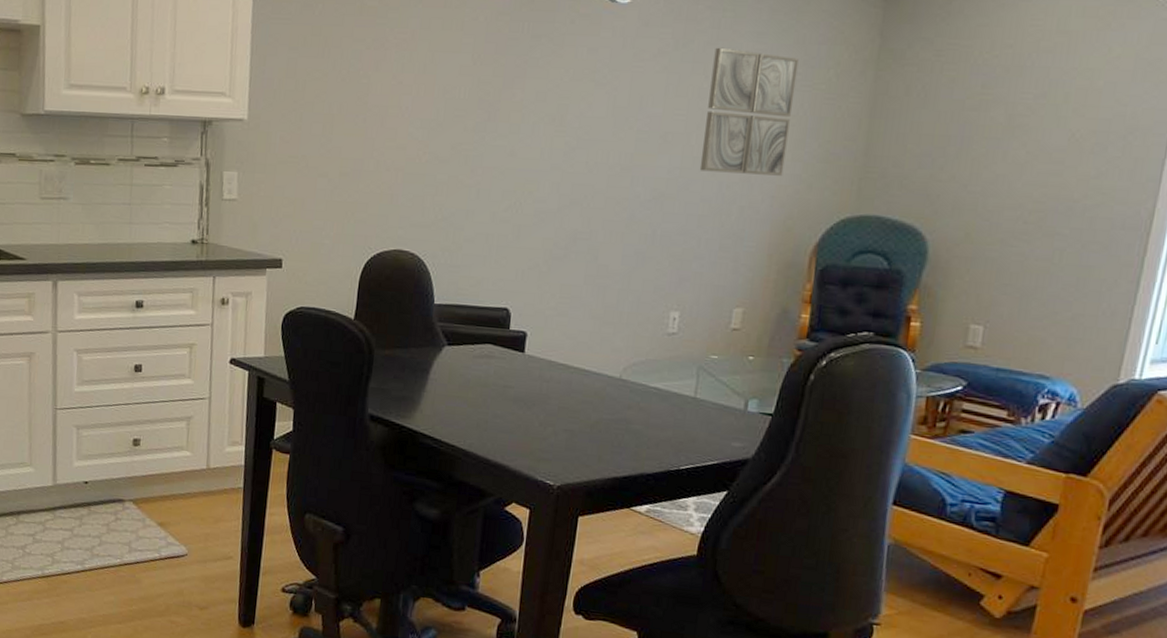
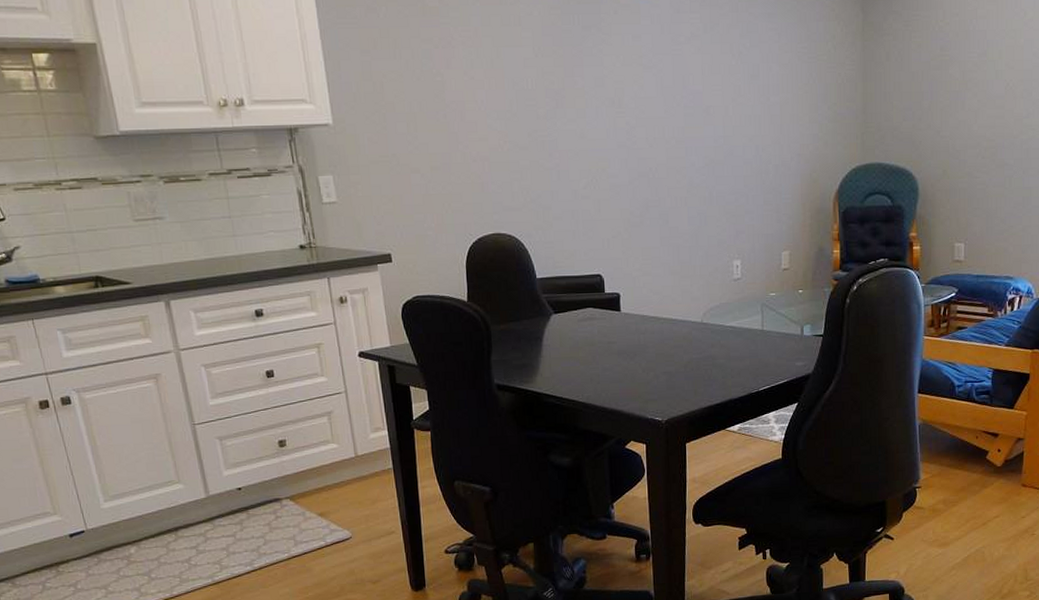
wall art: present [699,47,799,176] -> none [737,28,804,138]

